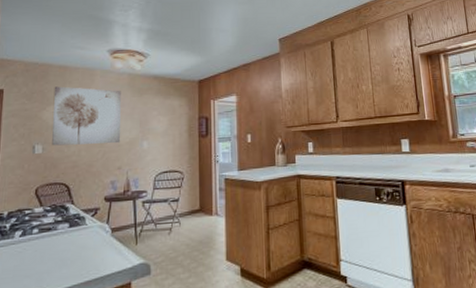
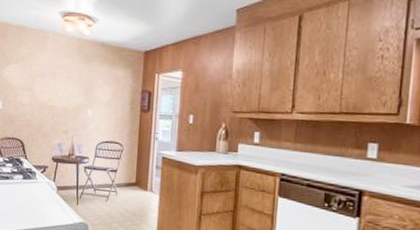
wall art: present [52,86,121,146] -> none [10,46,70,108]

